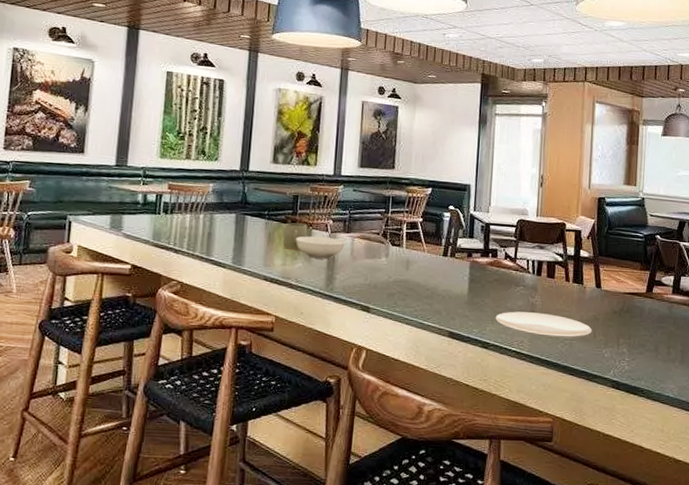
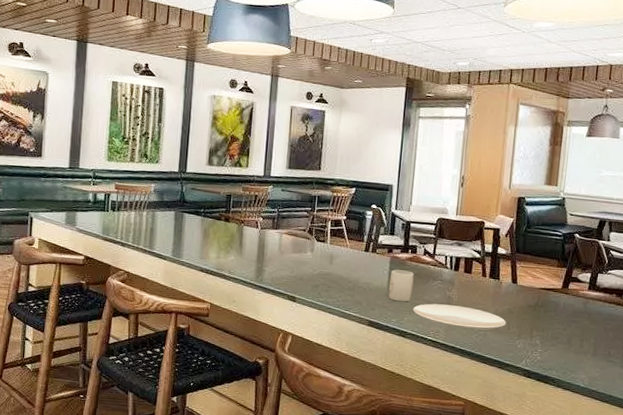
mug: present [282,223,308,250] -> none [217,220,240,245]
bowl: present [295,236,345,259] -> none [228,232,274,253]
mug: none [469,275,495,311] -> present [388,269,414,302]

